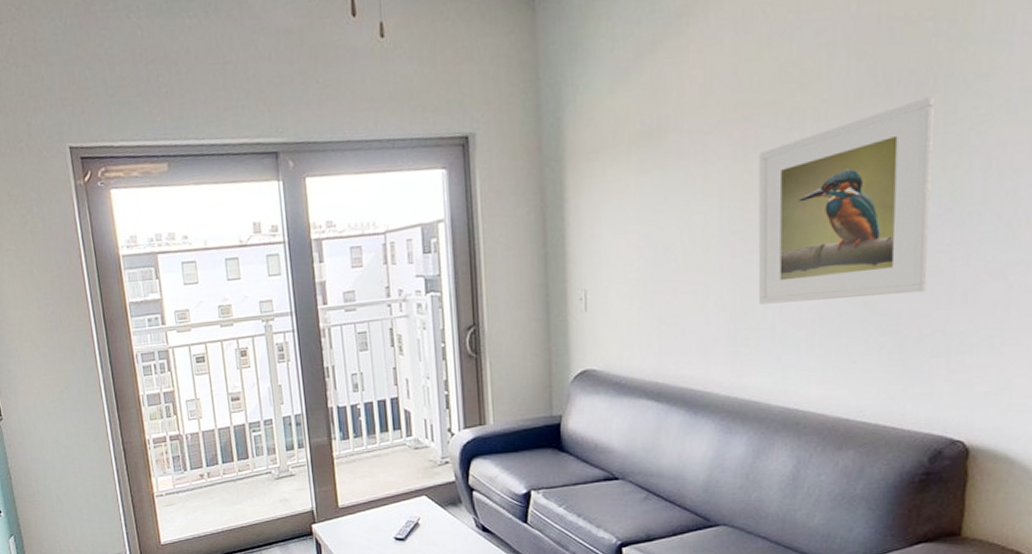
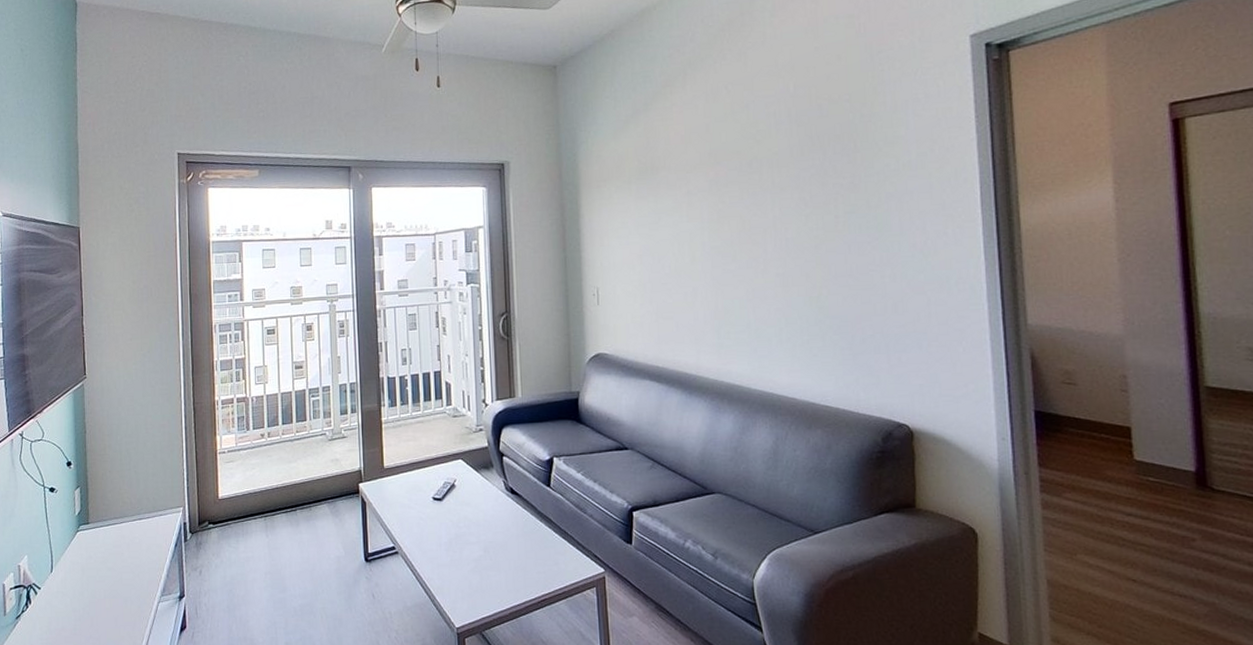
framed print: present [758,96,935,305] -> none [729,155,866,306]

